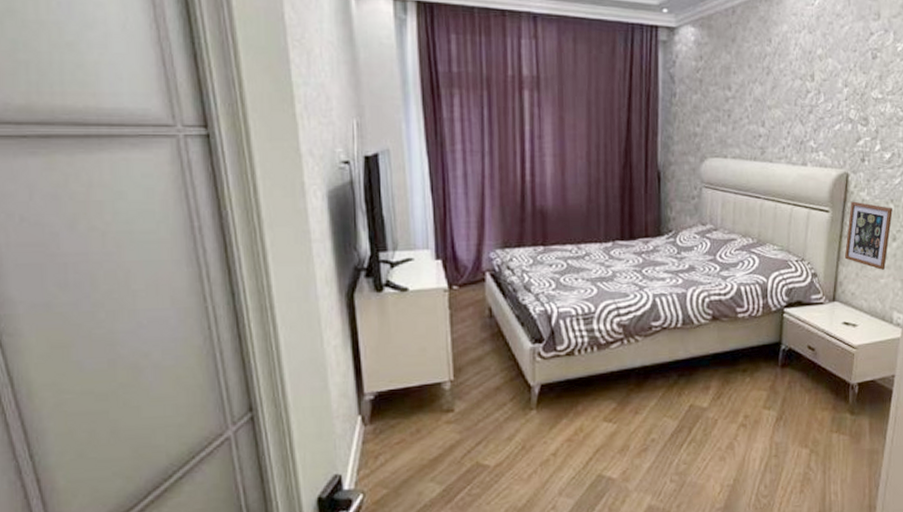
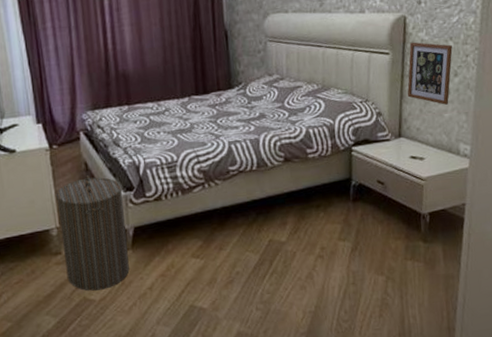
laundry hamper: none [452,323,532,455] -> present [56,175,130,291]

